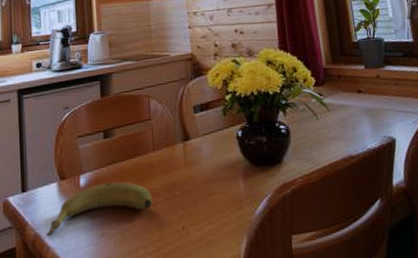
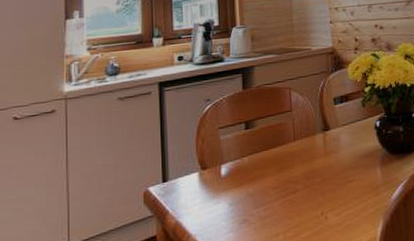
banana: present [46,181,152,236] -> none [186,170,292,224]

